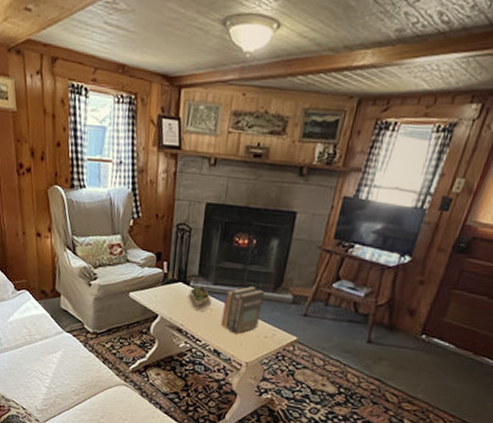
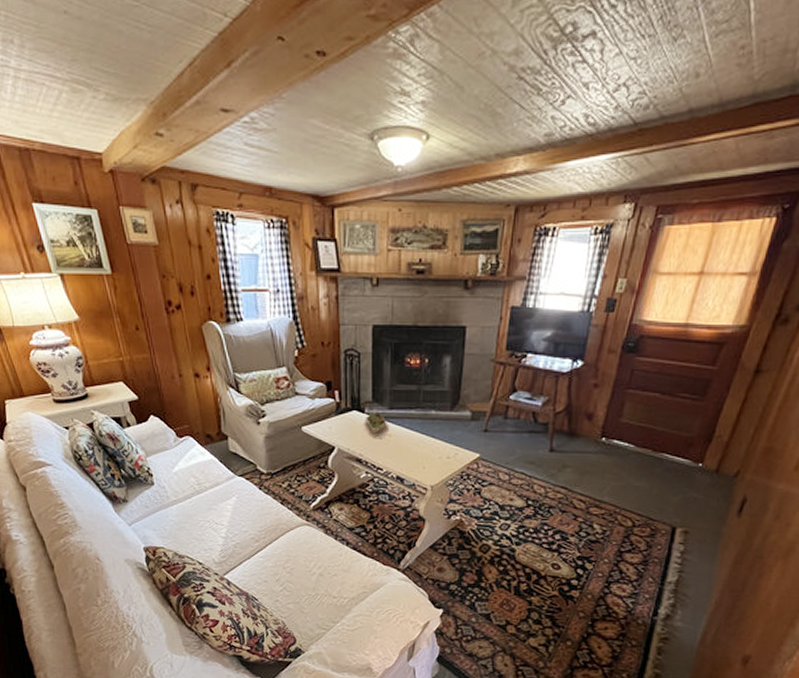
books: present [220,287,264,335] -> none [401,407,442,458]

